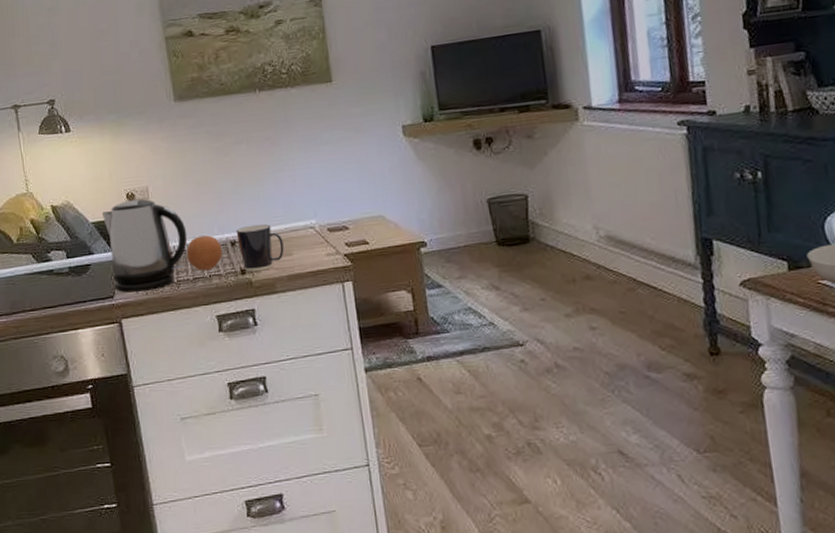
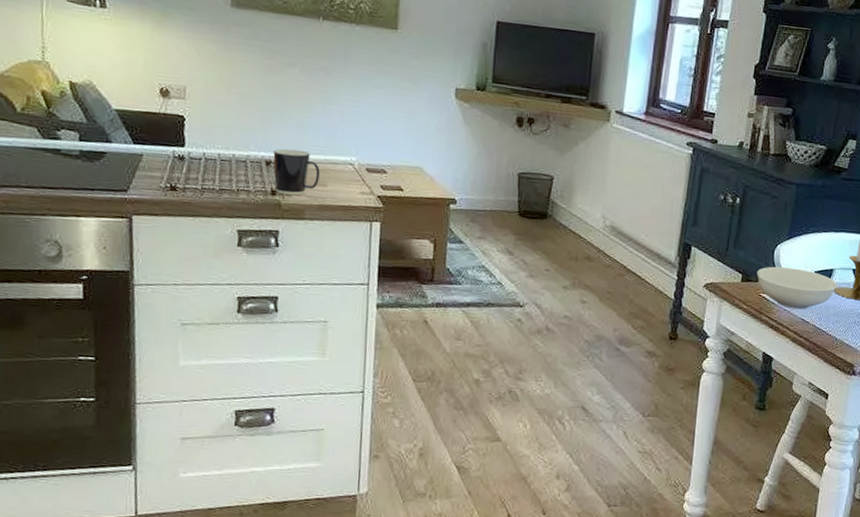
kettle: present [102,198,188,293] -> none [129,95,221,192]
fruit: present [186,235,222,271] -> none [216,148,255,184]

